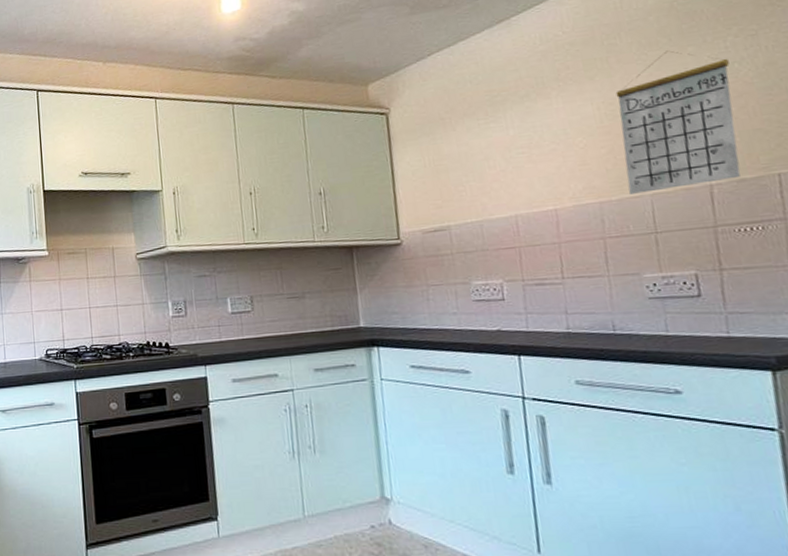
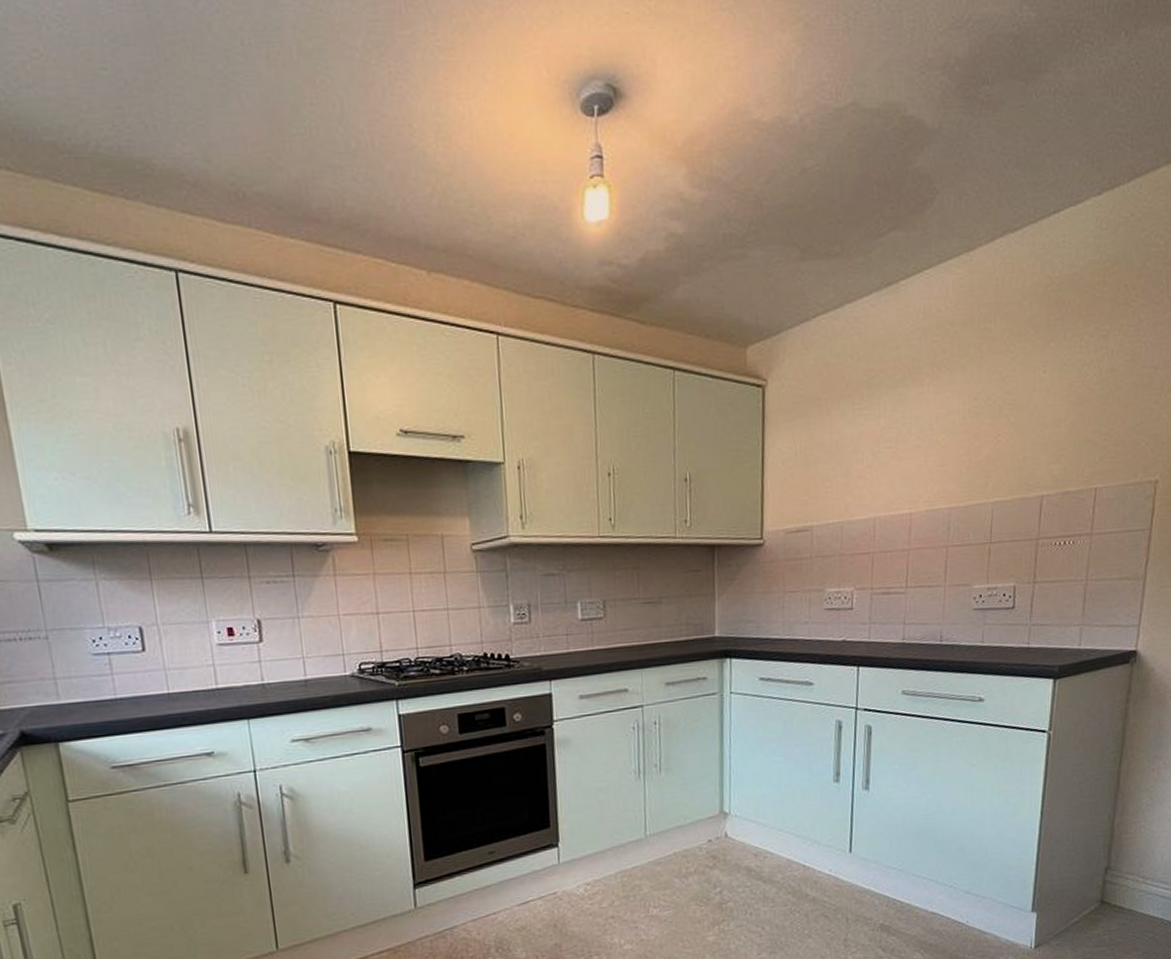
calendar: present [615,50,741,194] -> none [976,343,1080,501]

